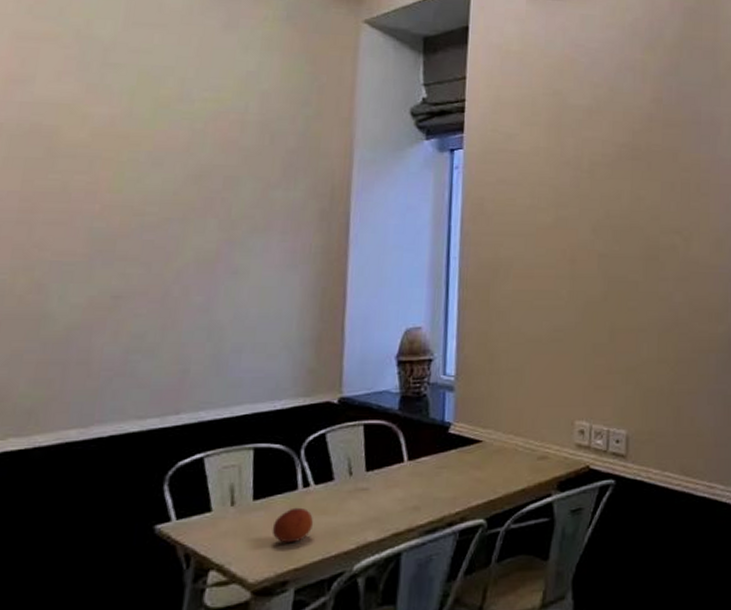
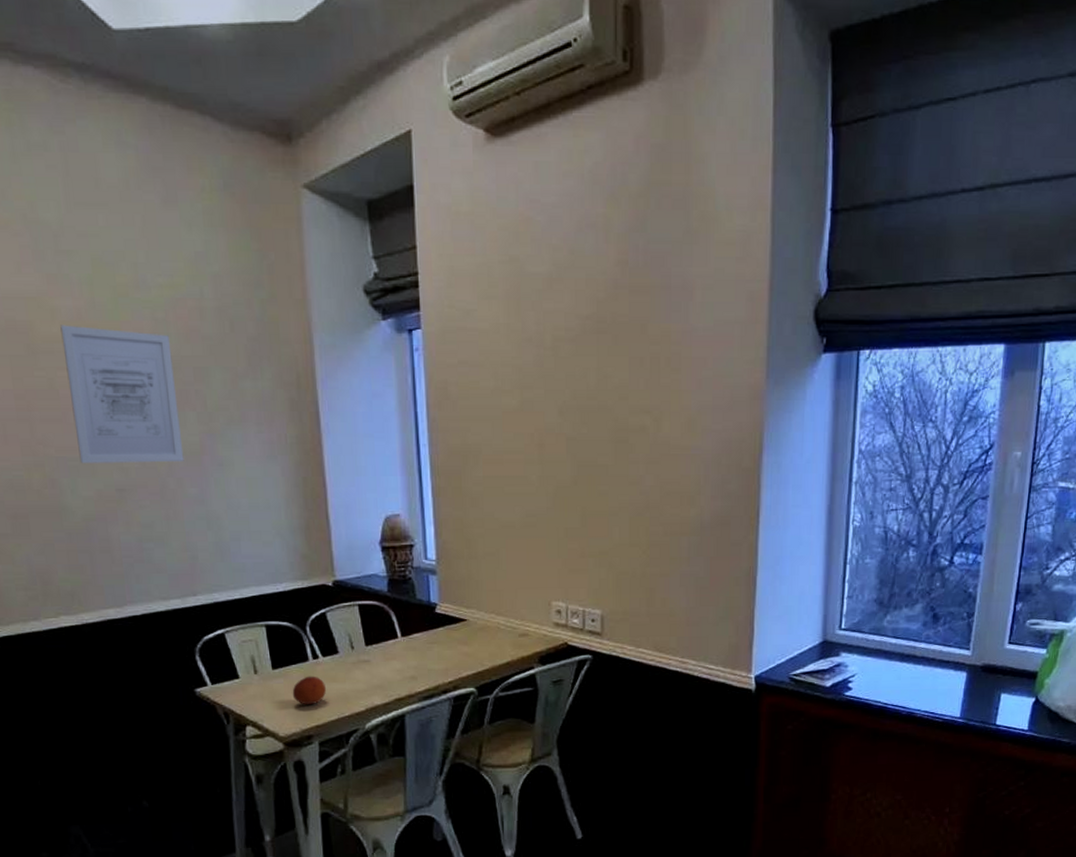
wall art: none [76,131,205,270] -> present [60,325,184,463]

